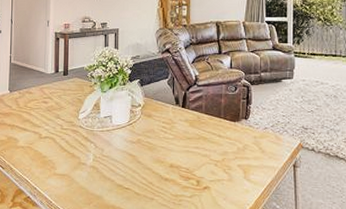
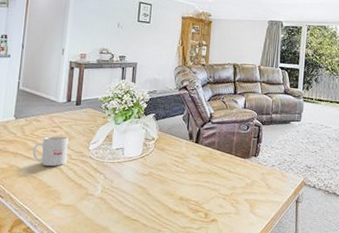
mug: none [27,106,59,137] -> present [32,135,69,167]

